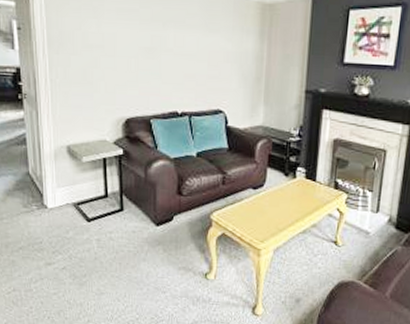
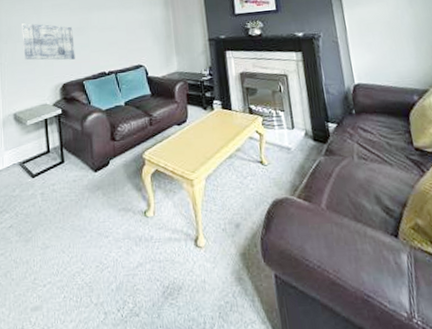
wall art: none [77,29,143,90] -> present [22,23,75,60]

